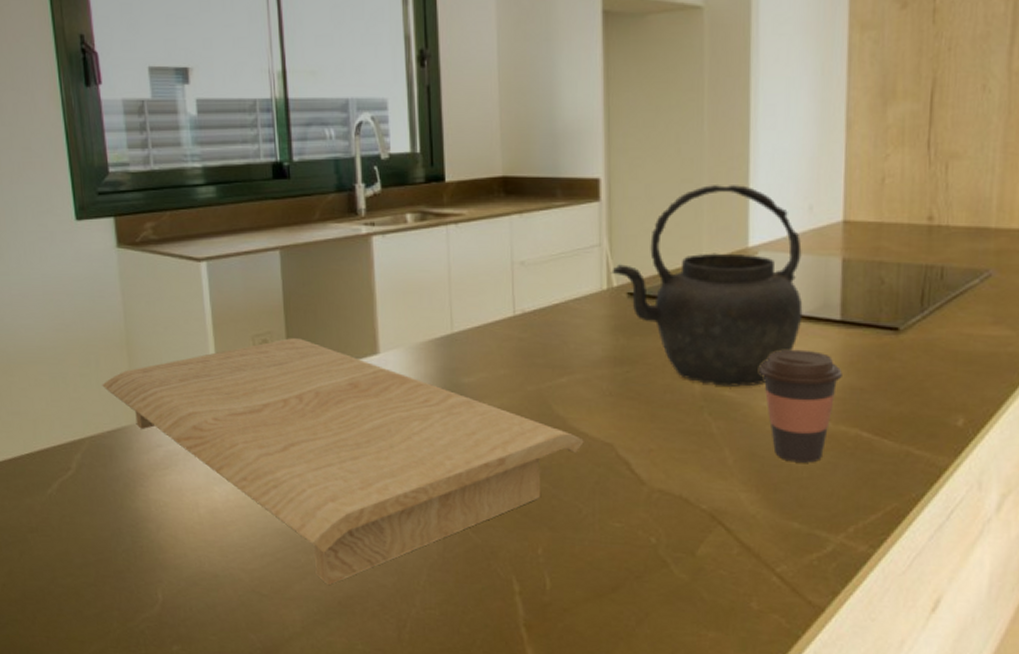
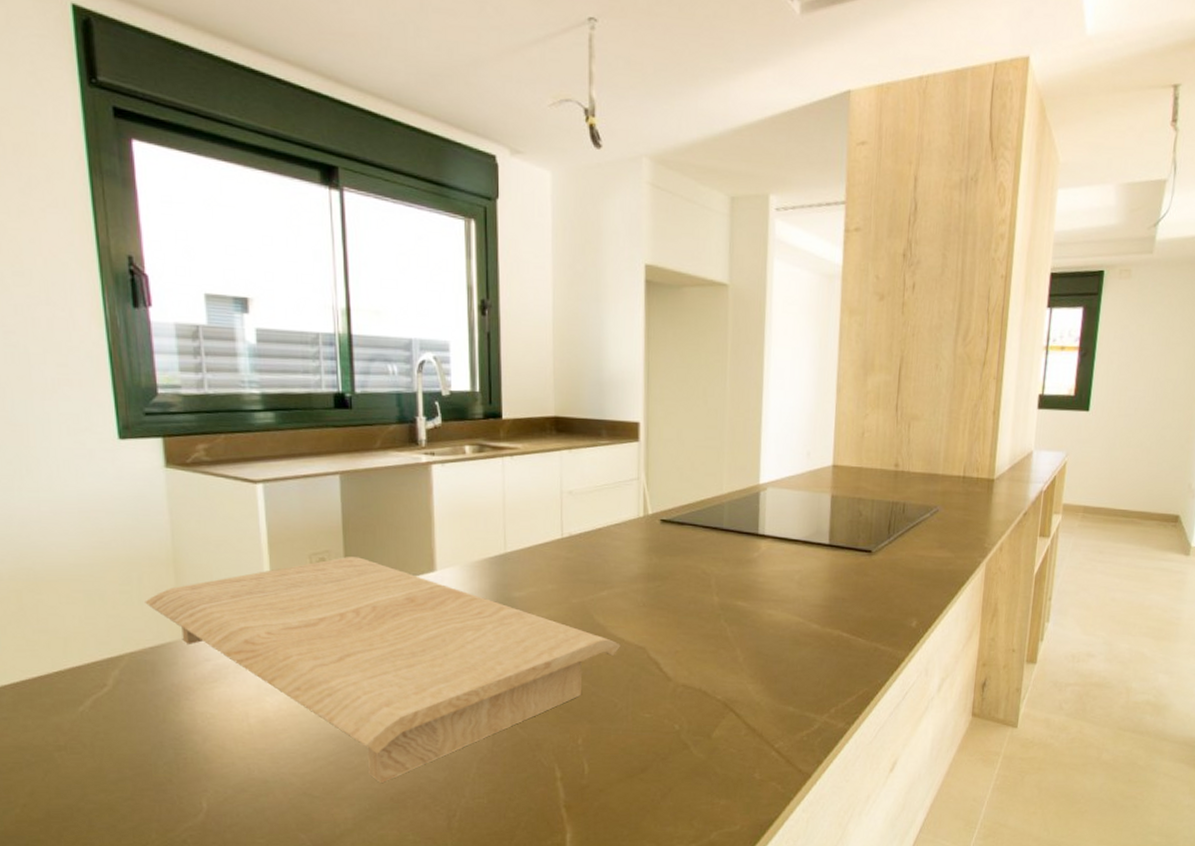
kettle: present [610,185,803,387] -> none [646,432,801,598]
coffee cup: present [758,349,842,463] -> none [764,567,829,658]

